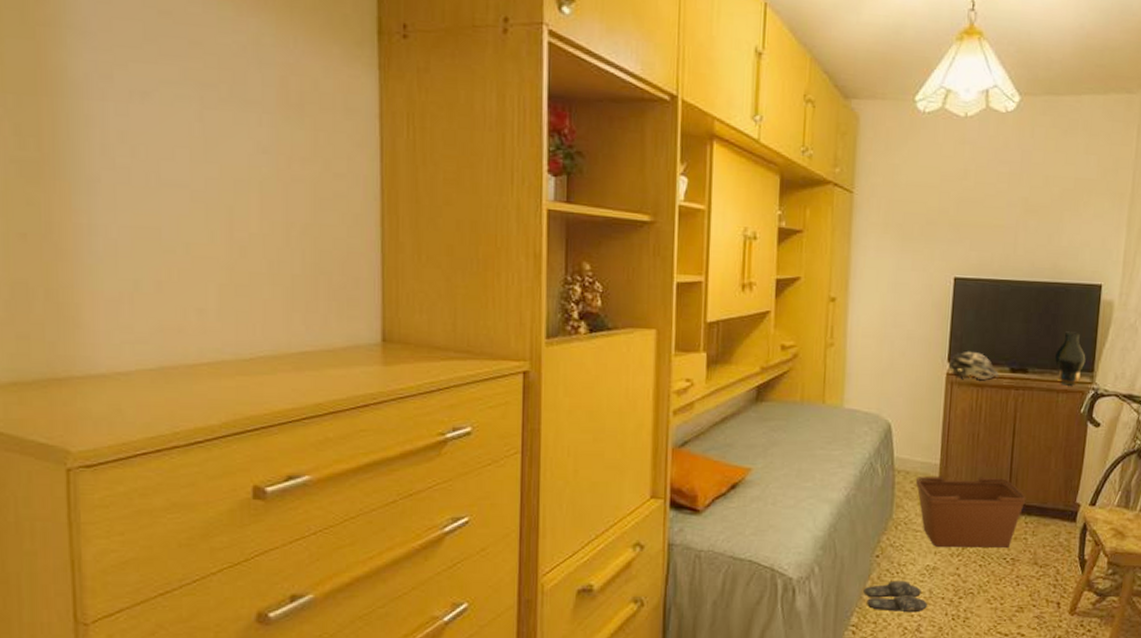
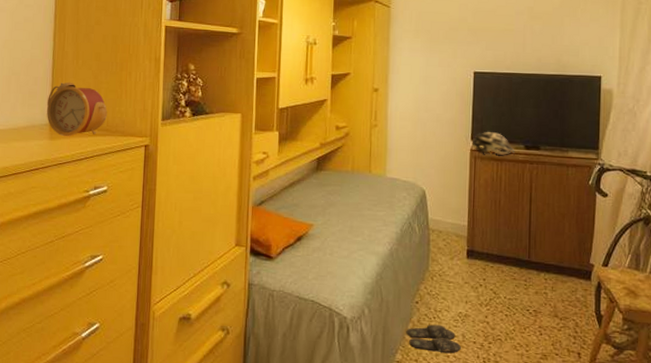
alarm clock: none [375,285,467,360] -> present [46,81,107,136]
bicycle basket: present [915,476,1026,547] -> none [447,235,545,300]
vase: present [1055,331,1086,386] -> none [564,115,591,161]

